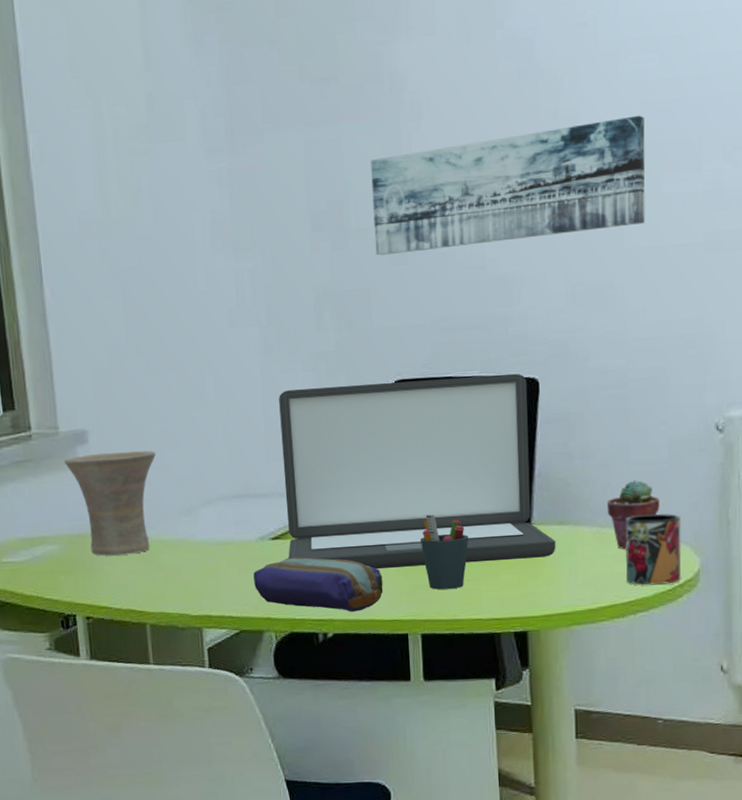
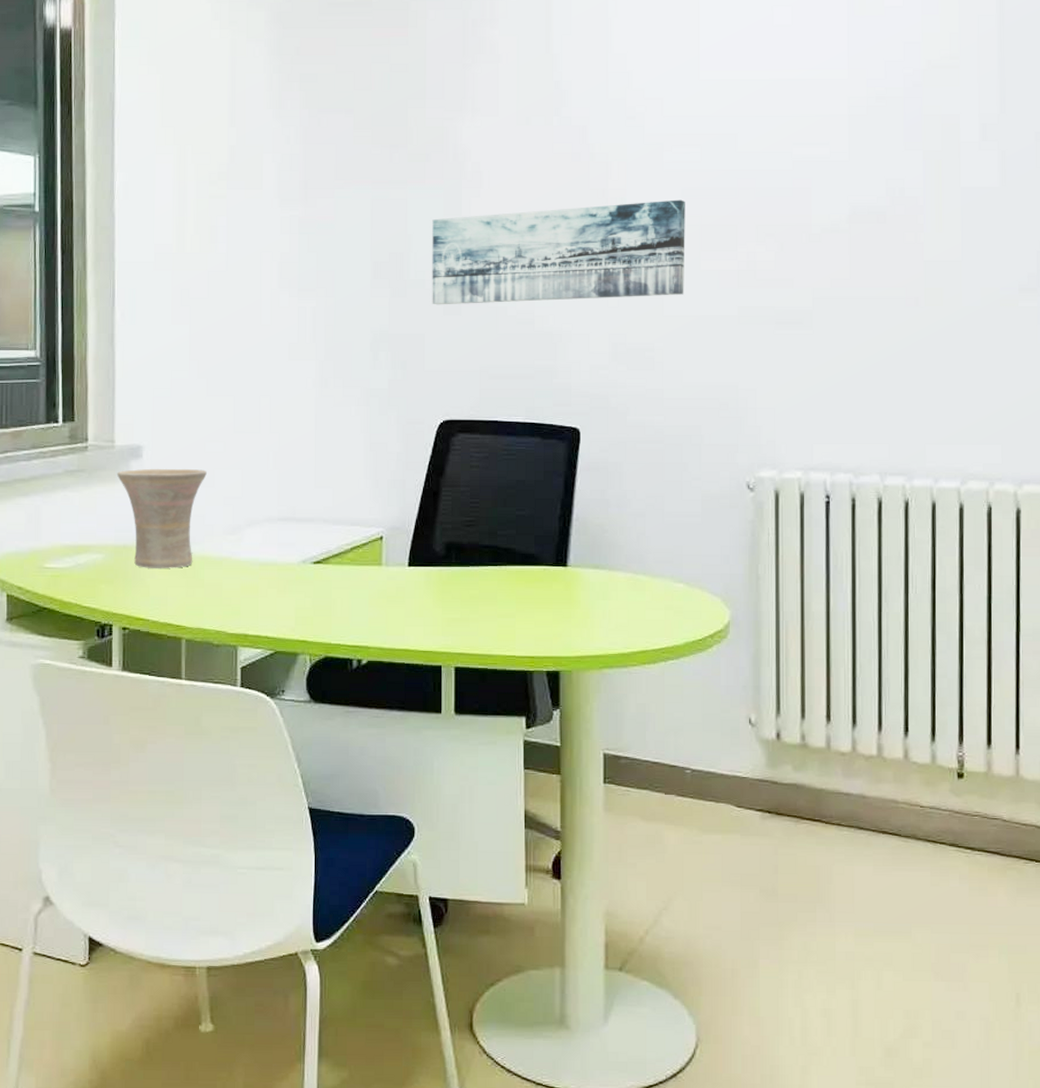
pencil case: present [253,557,384,612] -> none [293,582,420,640]
laptop: present [279,373,556,570] -> none [328,421,591,600]
pen holder: present [419,514,469,590] -> none [458,550,507,625]
potted succulent: present [606,480,660,550] -> none [641,530,692,597]
mug: present [625,513,682,585] -> none [657,564,713,634]

